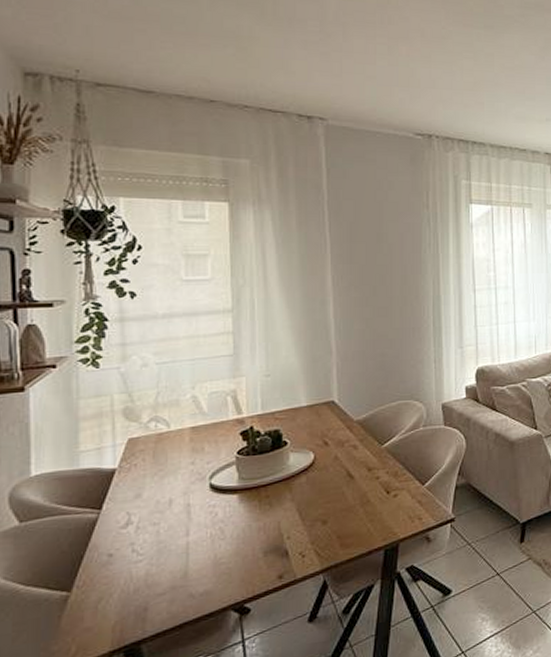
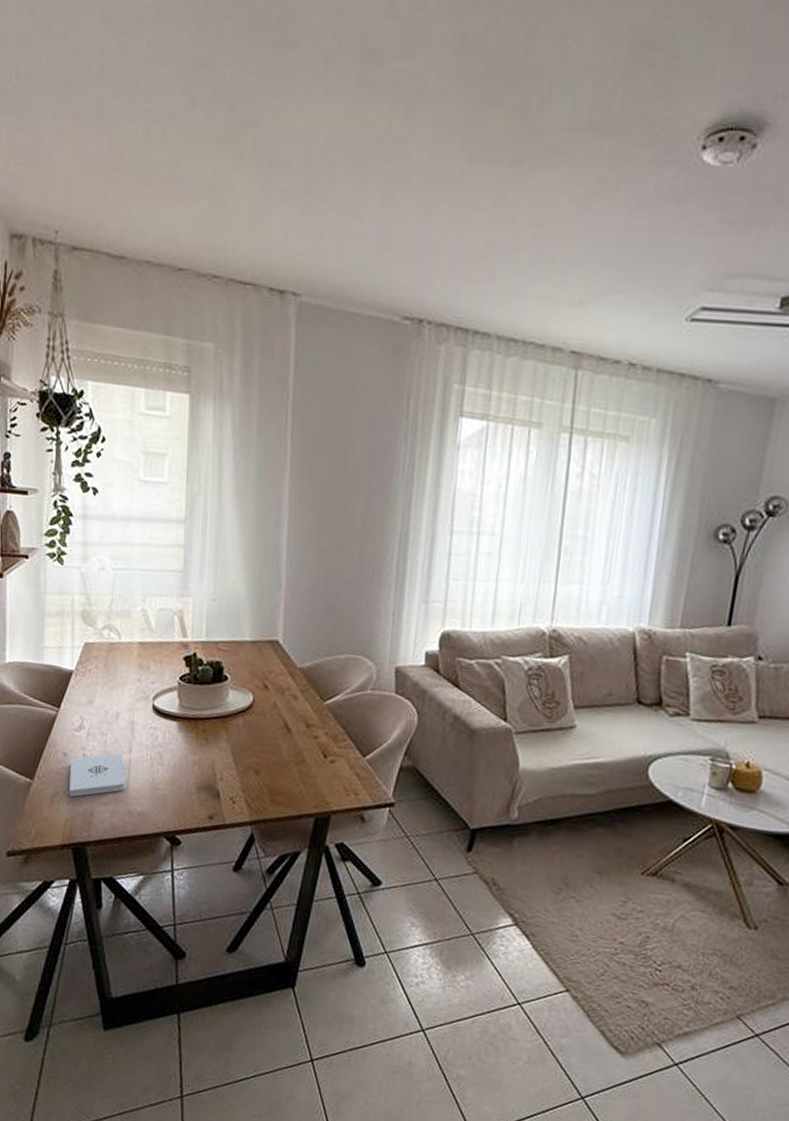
notepad: none [117,540,185,598] -> present [69,753,126,797]

